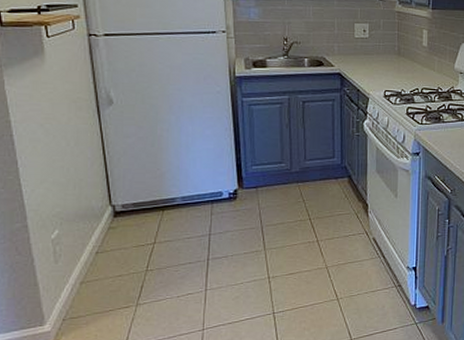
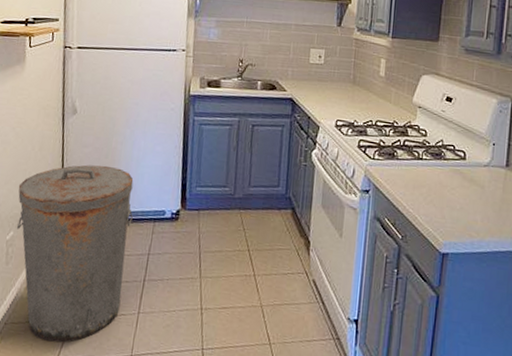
trash can: none [57,154,189,330] -> present [17,165,134,343]

